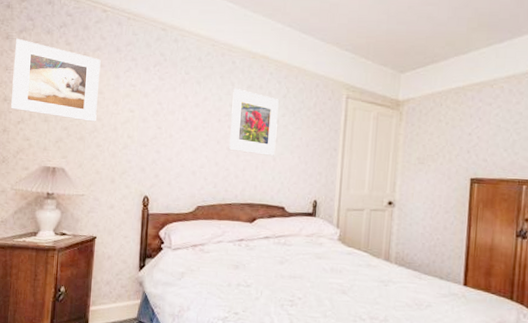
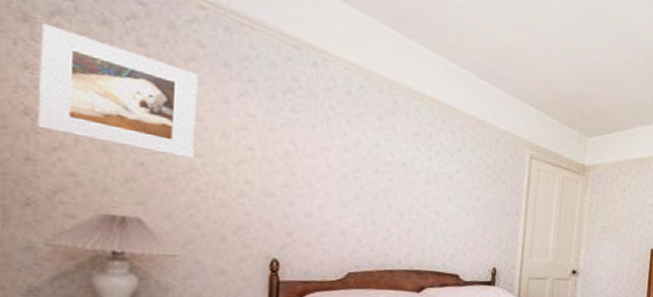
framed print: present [229,87,279,157] -> none [390,133,453,218]

